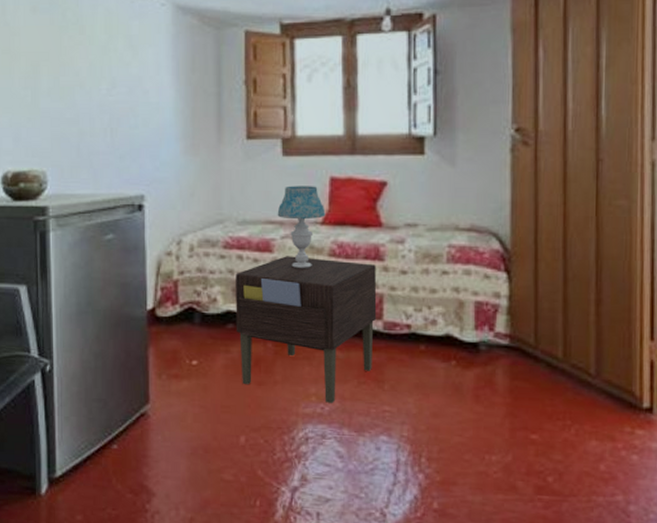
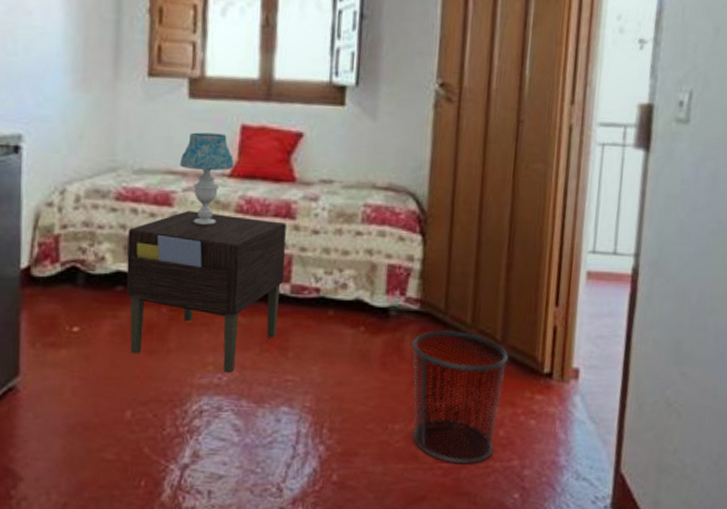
waste bin: none [502,364,604,498] -> present [410,330,508,464]

